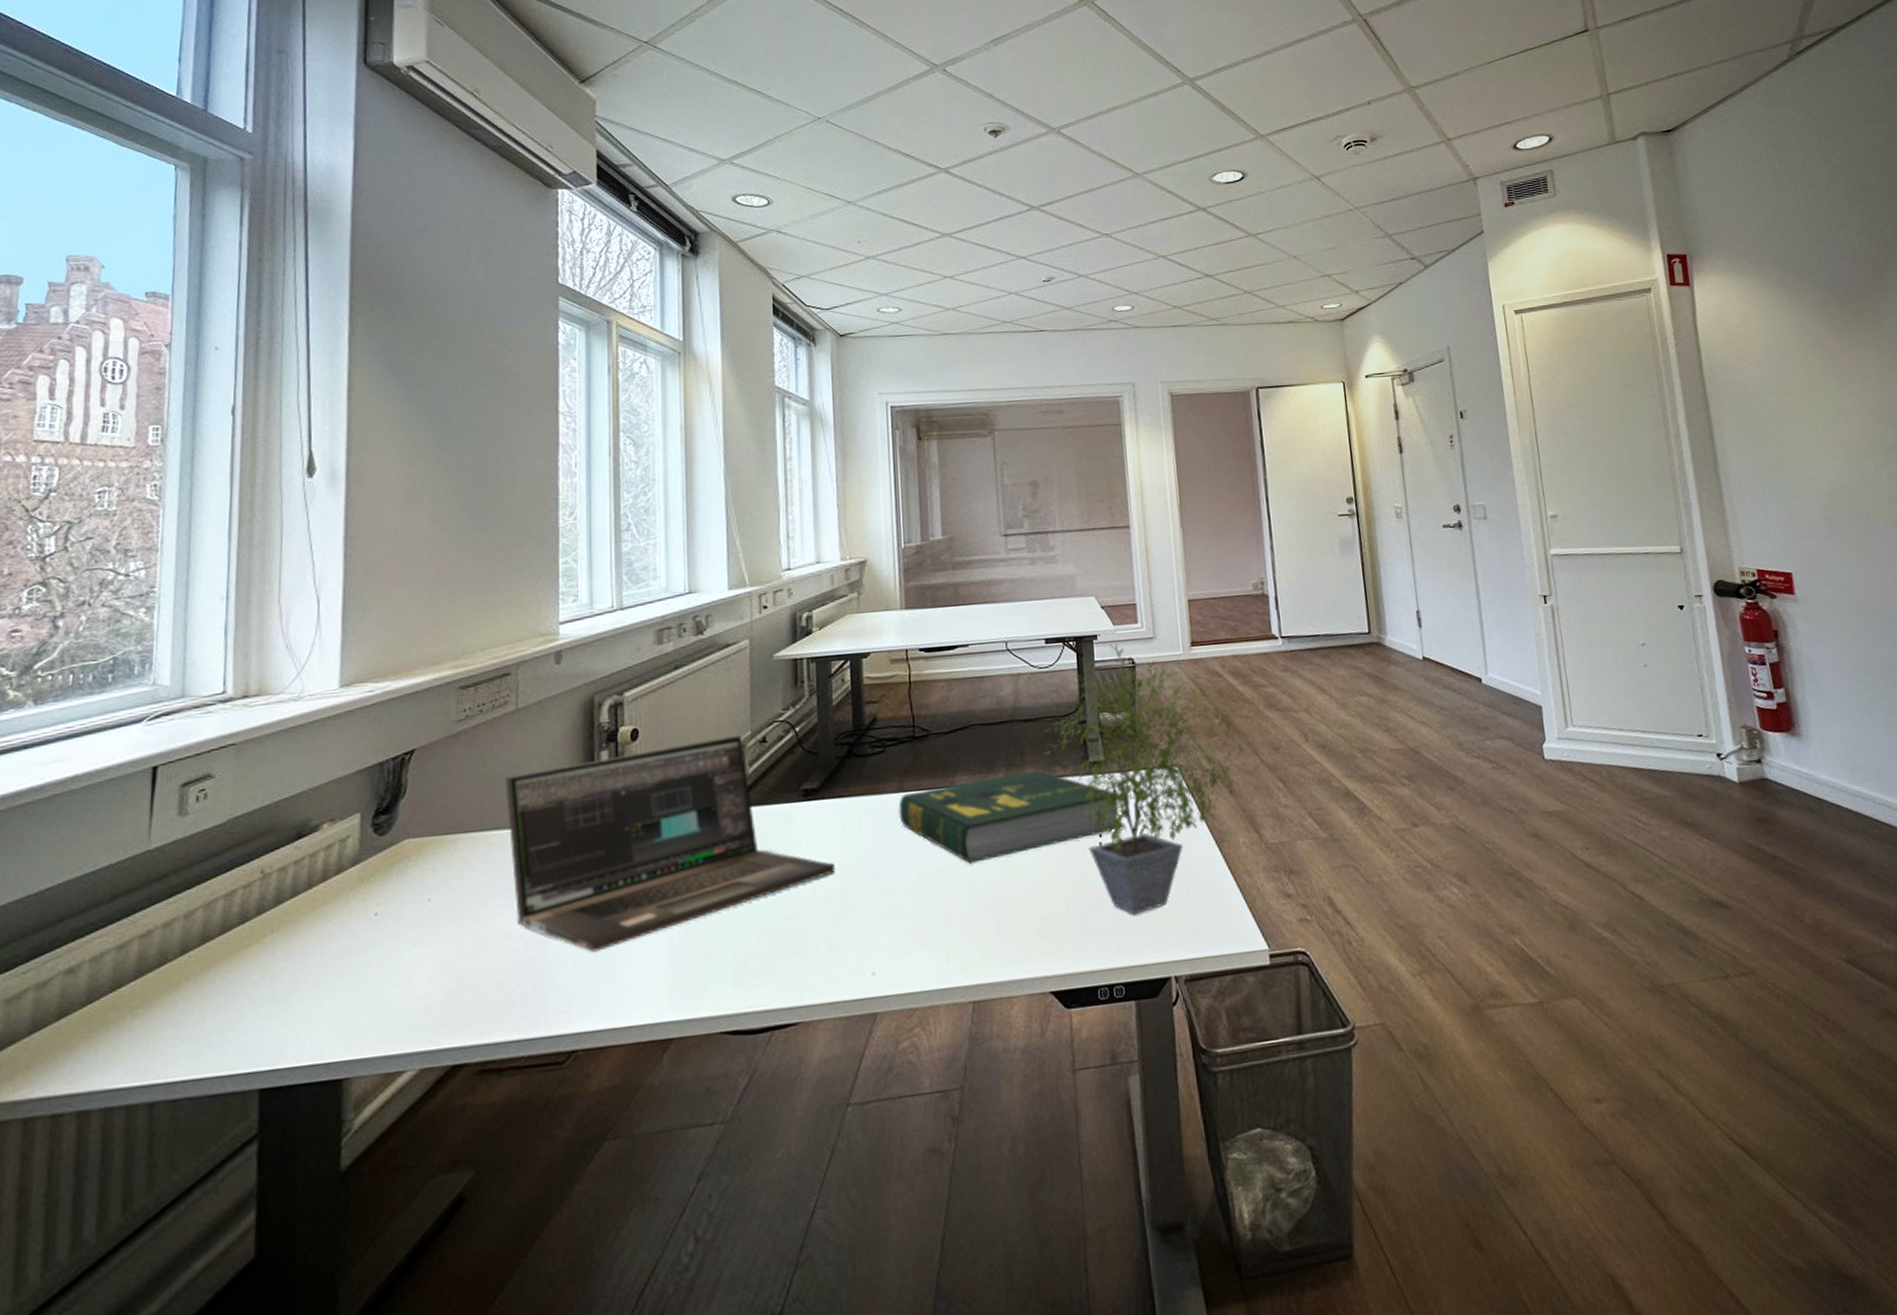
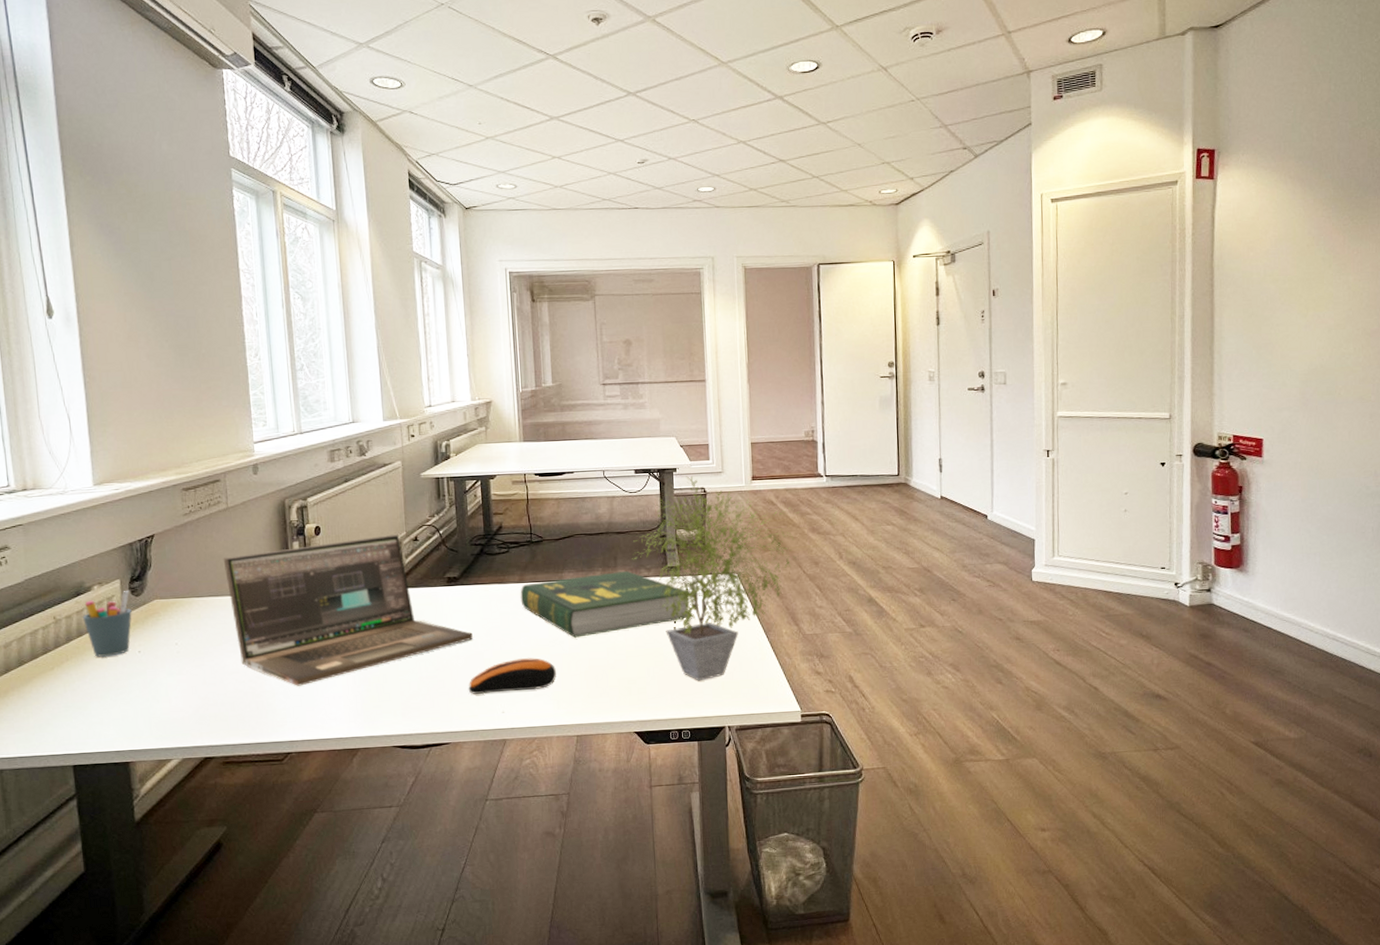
pen holder: none [302,827,373,926] -> present [83,589,132,658]
computer mouse: none [826,894,946,950] -> present [468,658,556,694]

